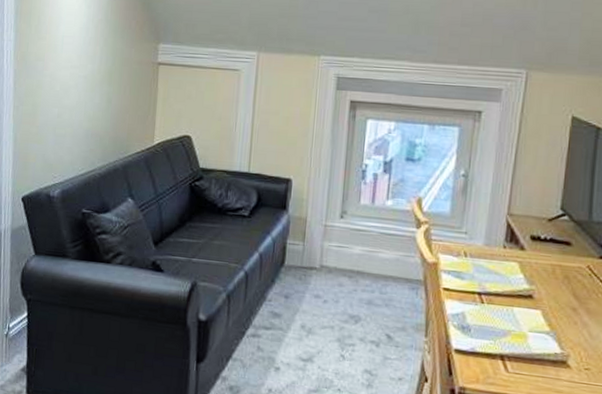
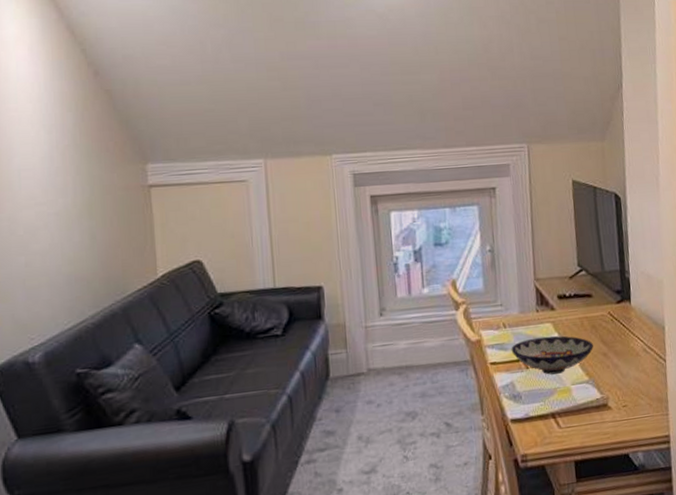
bowl: none [468,273,562,317] -> present [511,336,593,375]

